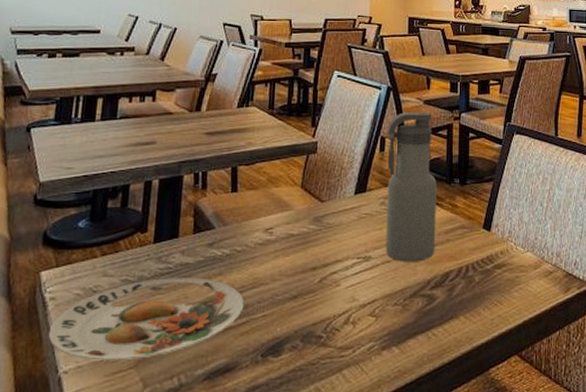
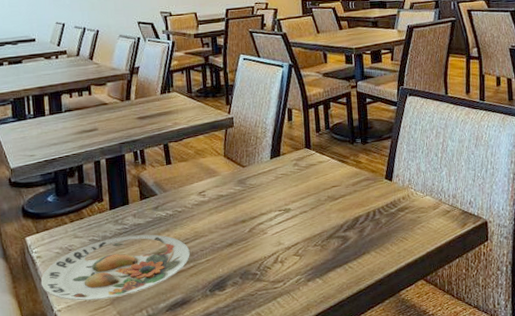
water bottle: present [385,111,437,262] -> none [292,83,345,212]

